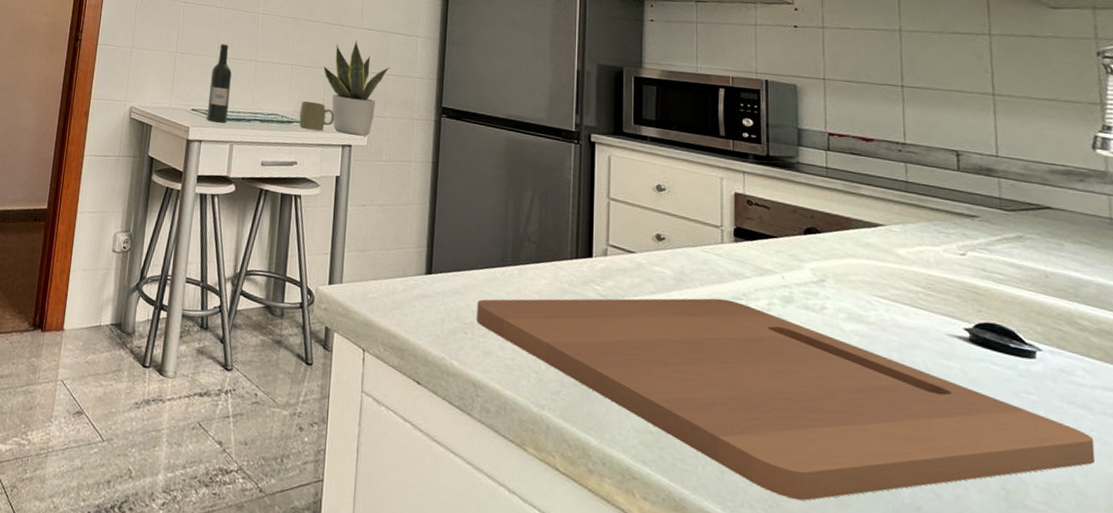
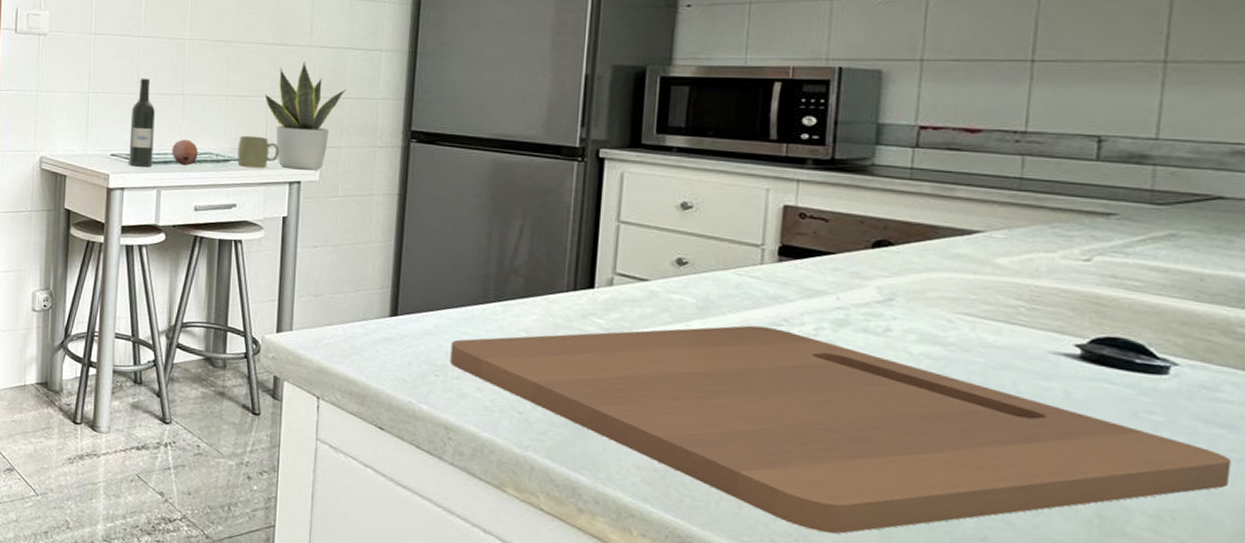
fruit: none [244,100,266,124] -> present [172,139,198,165]

